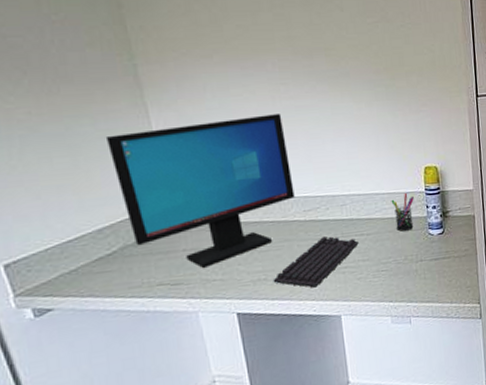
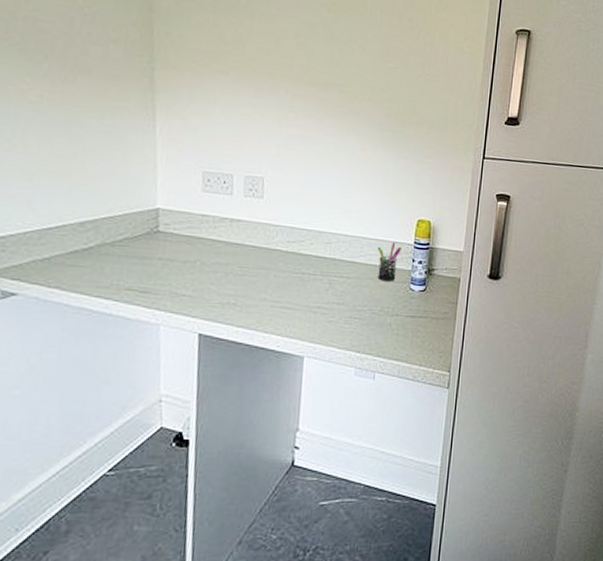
computer monitor: present [105,114,295,268] -> none [108,131,285,281]
keyboard: present [273,235,359,288] -> none [242,270,337,322]

